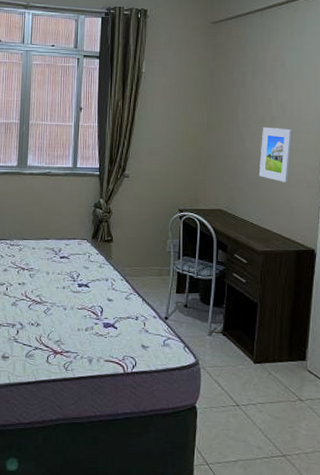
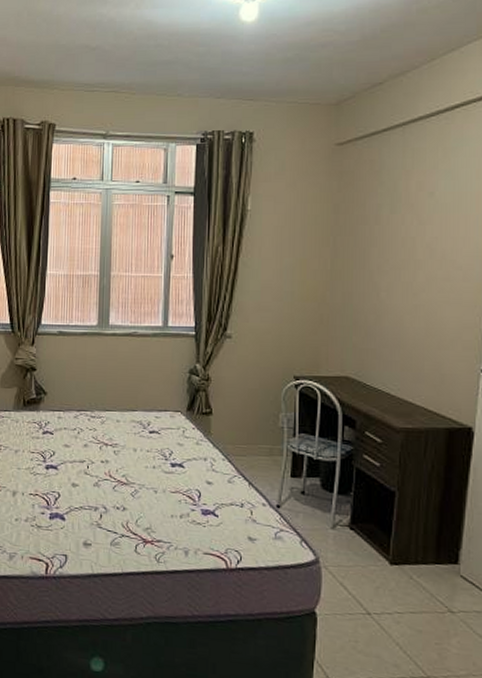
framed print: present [258,127,293,182] -> none [397,274,444,343]

